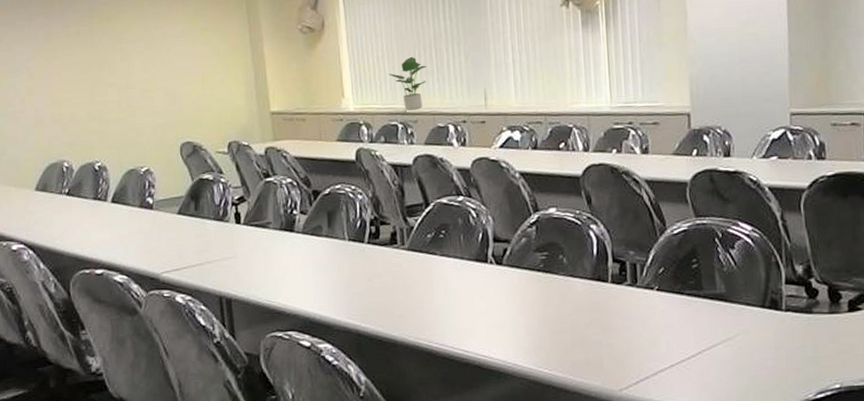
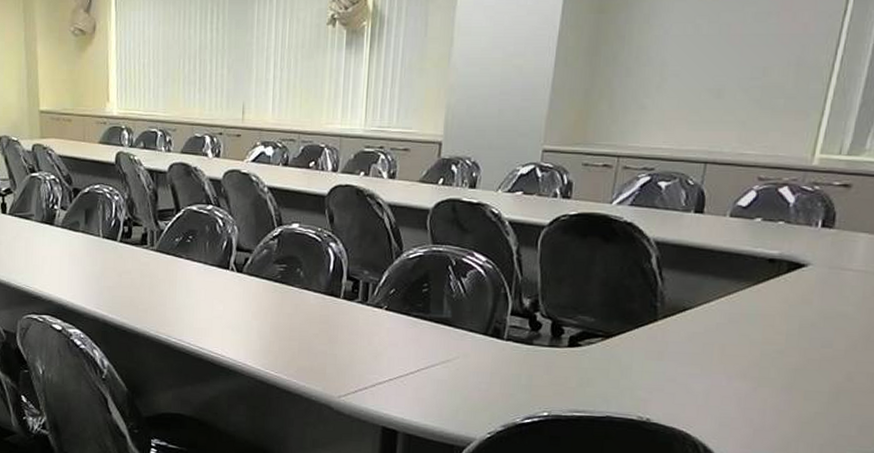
potted plant: present [388,57,427,110] -> none [152,66,190,119]

